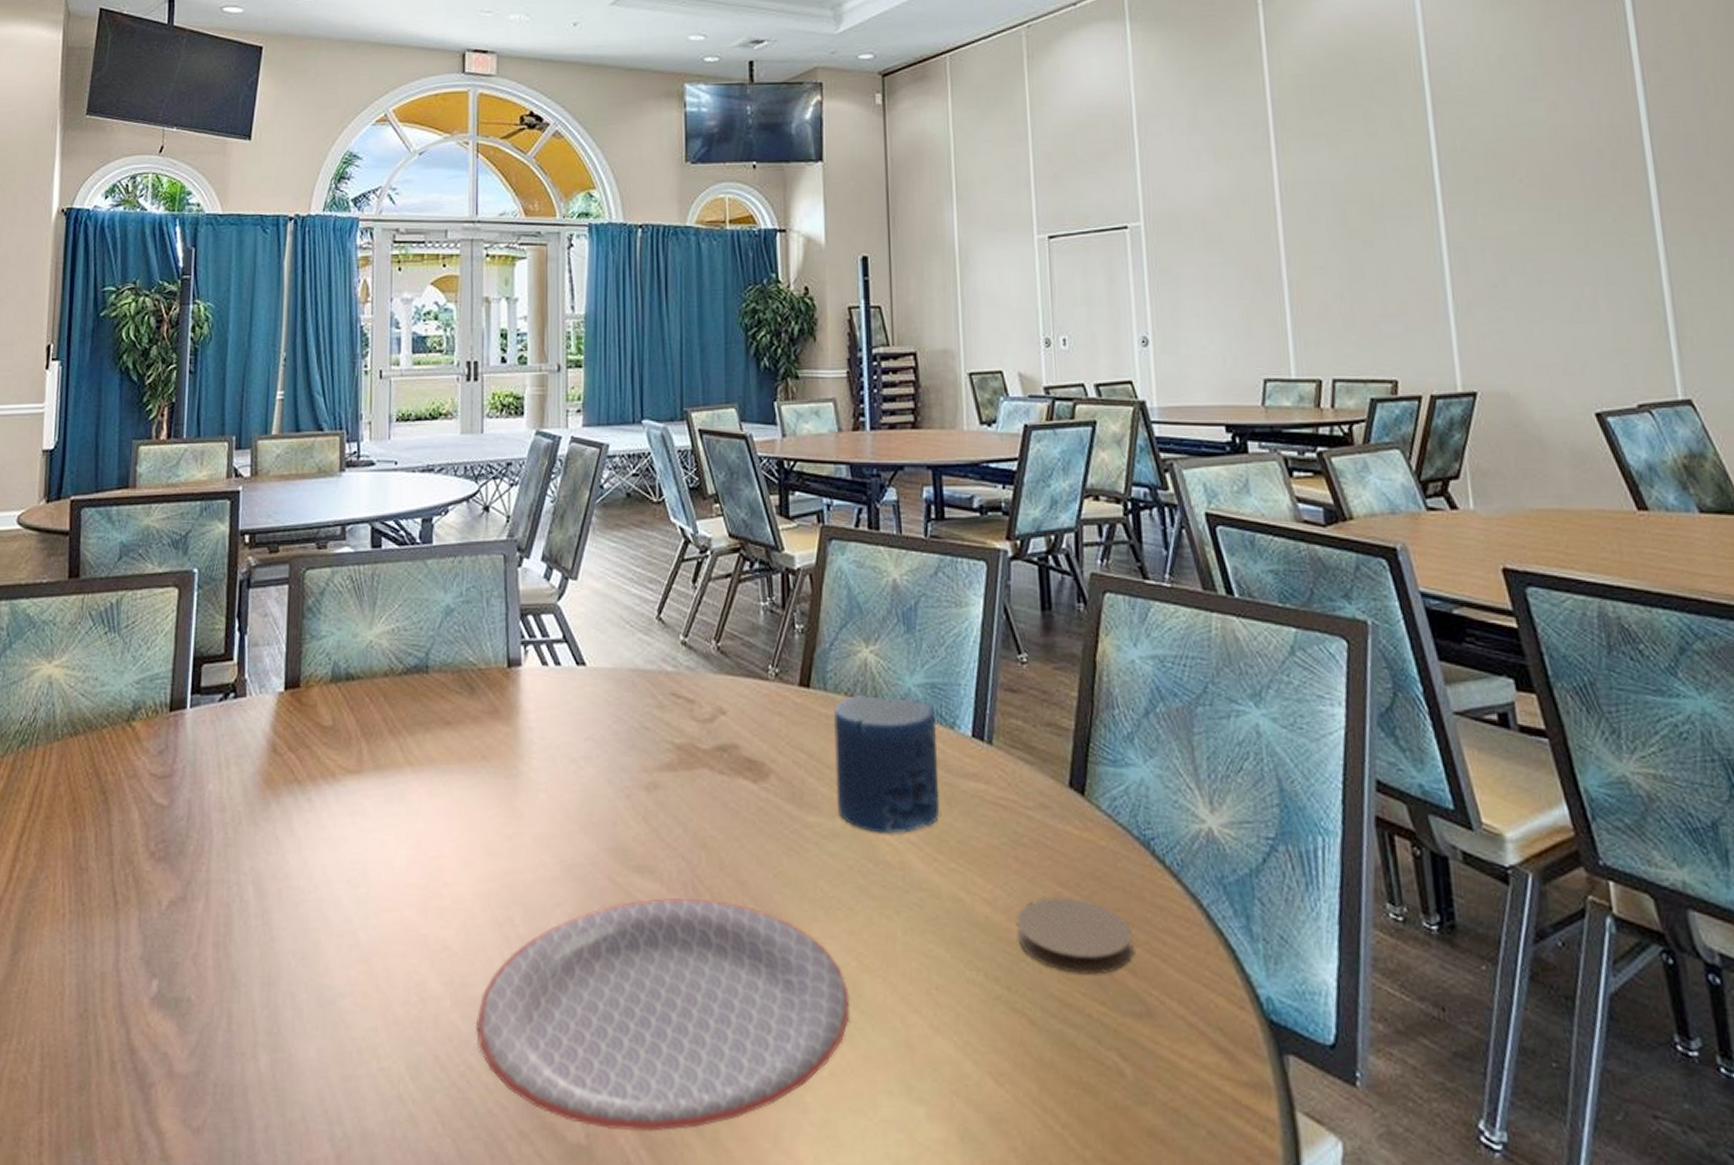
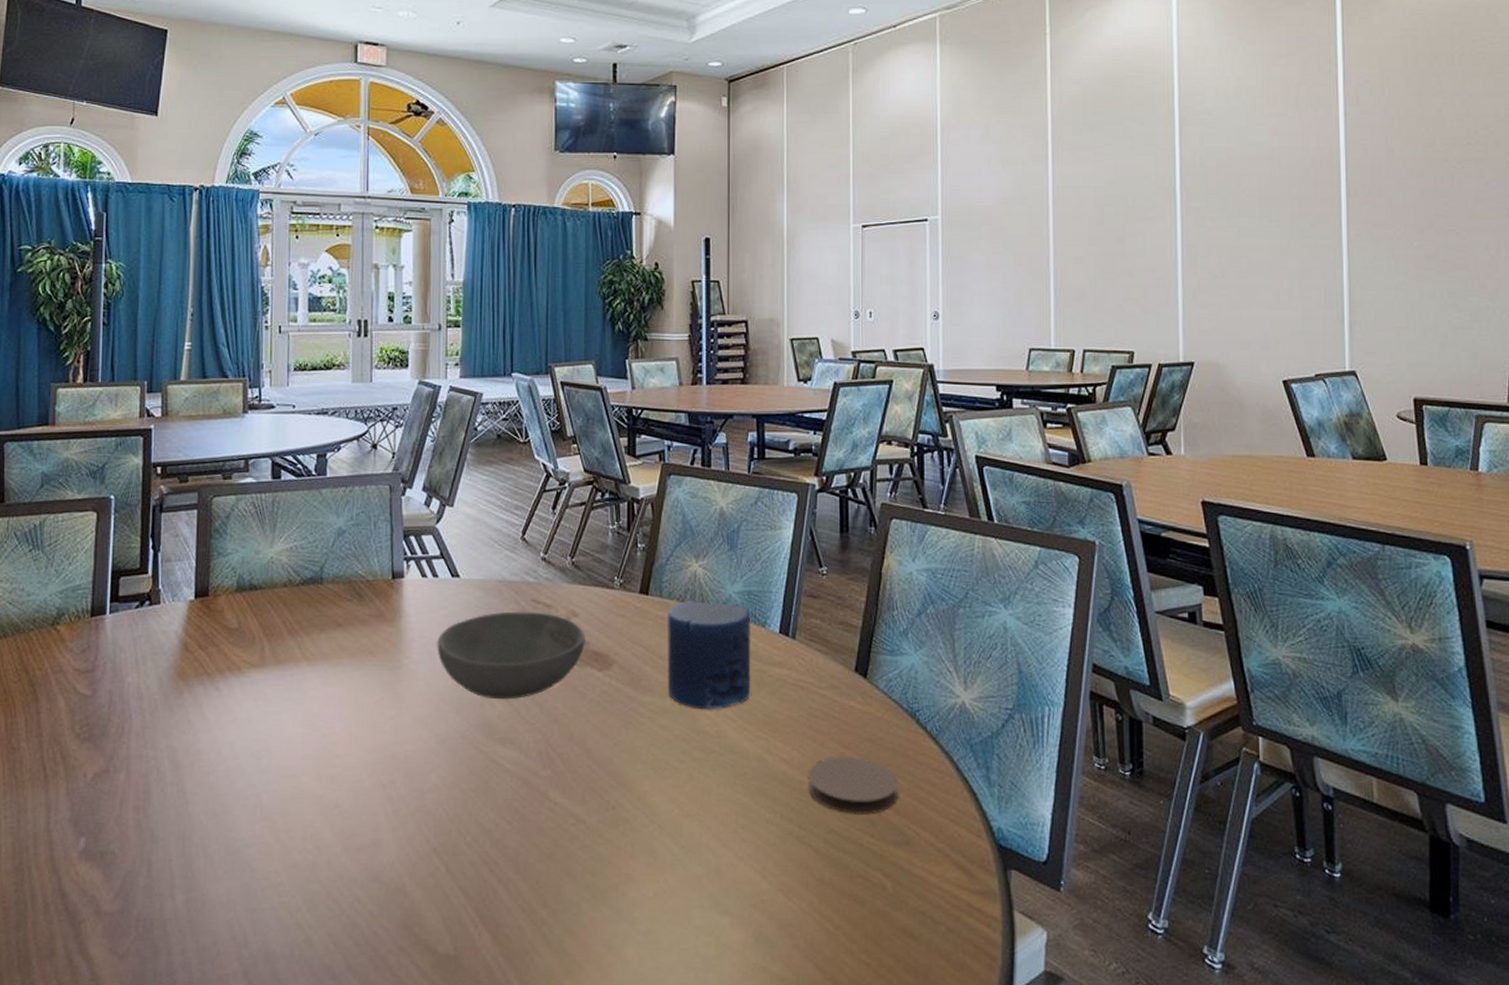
plate: present [475,897,850,1132] -> none [362,762,672,943]
bowl: none [560,707,736,818] -> present [437,611,585,700]

